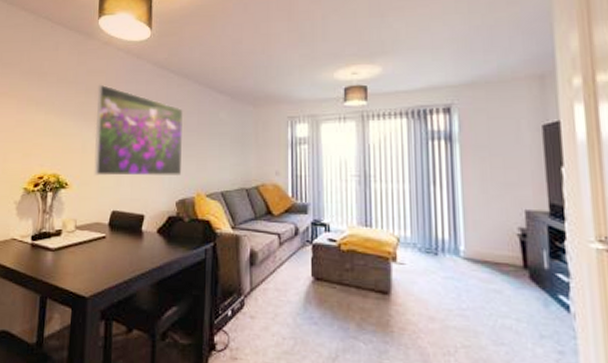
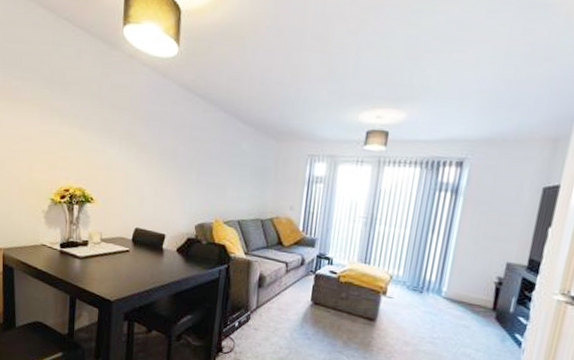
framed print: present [94,84,184,177] -> none [118,101,208,202]

